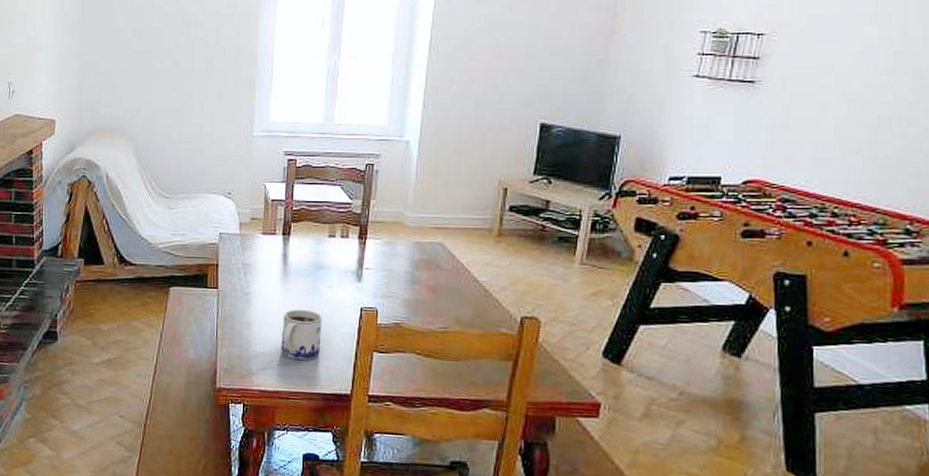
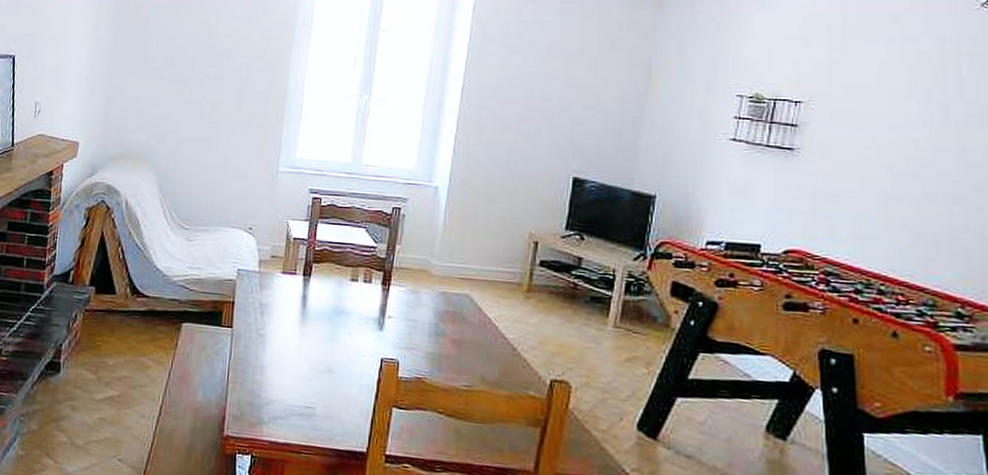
mug: present [281,310,322,361] -> none [294,355,340,412]

